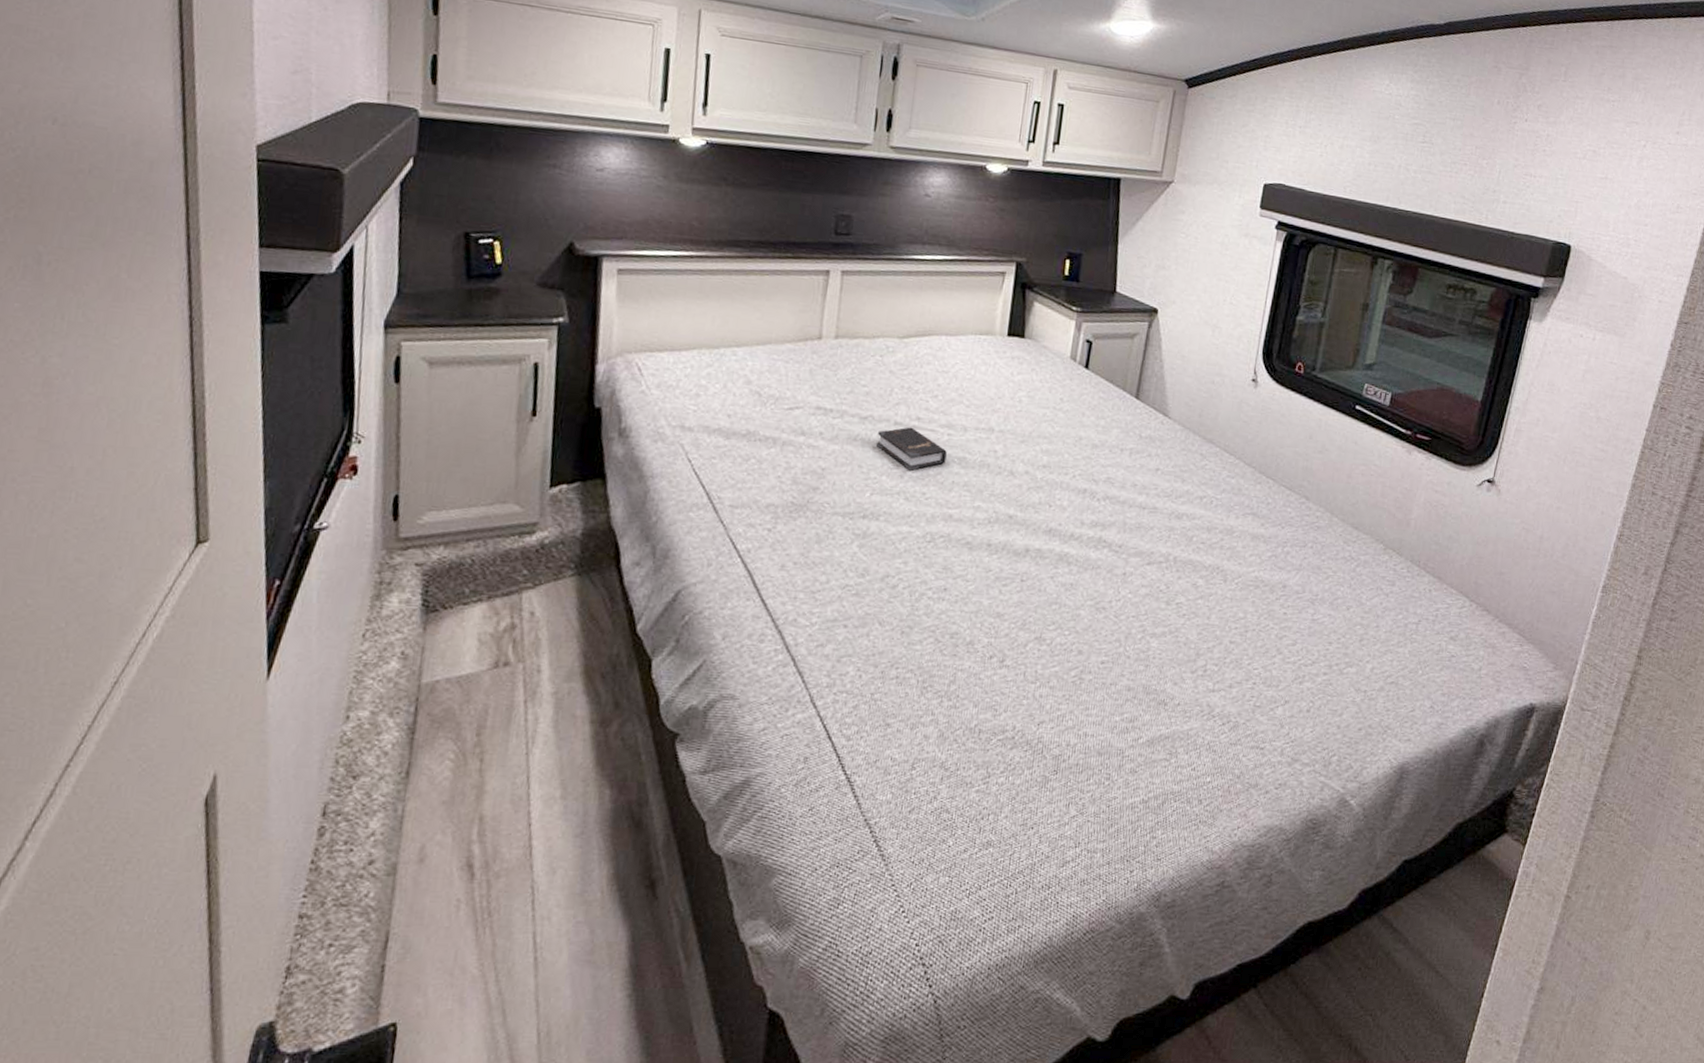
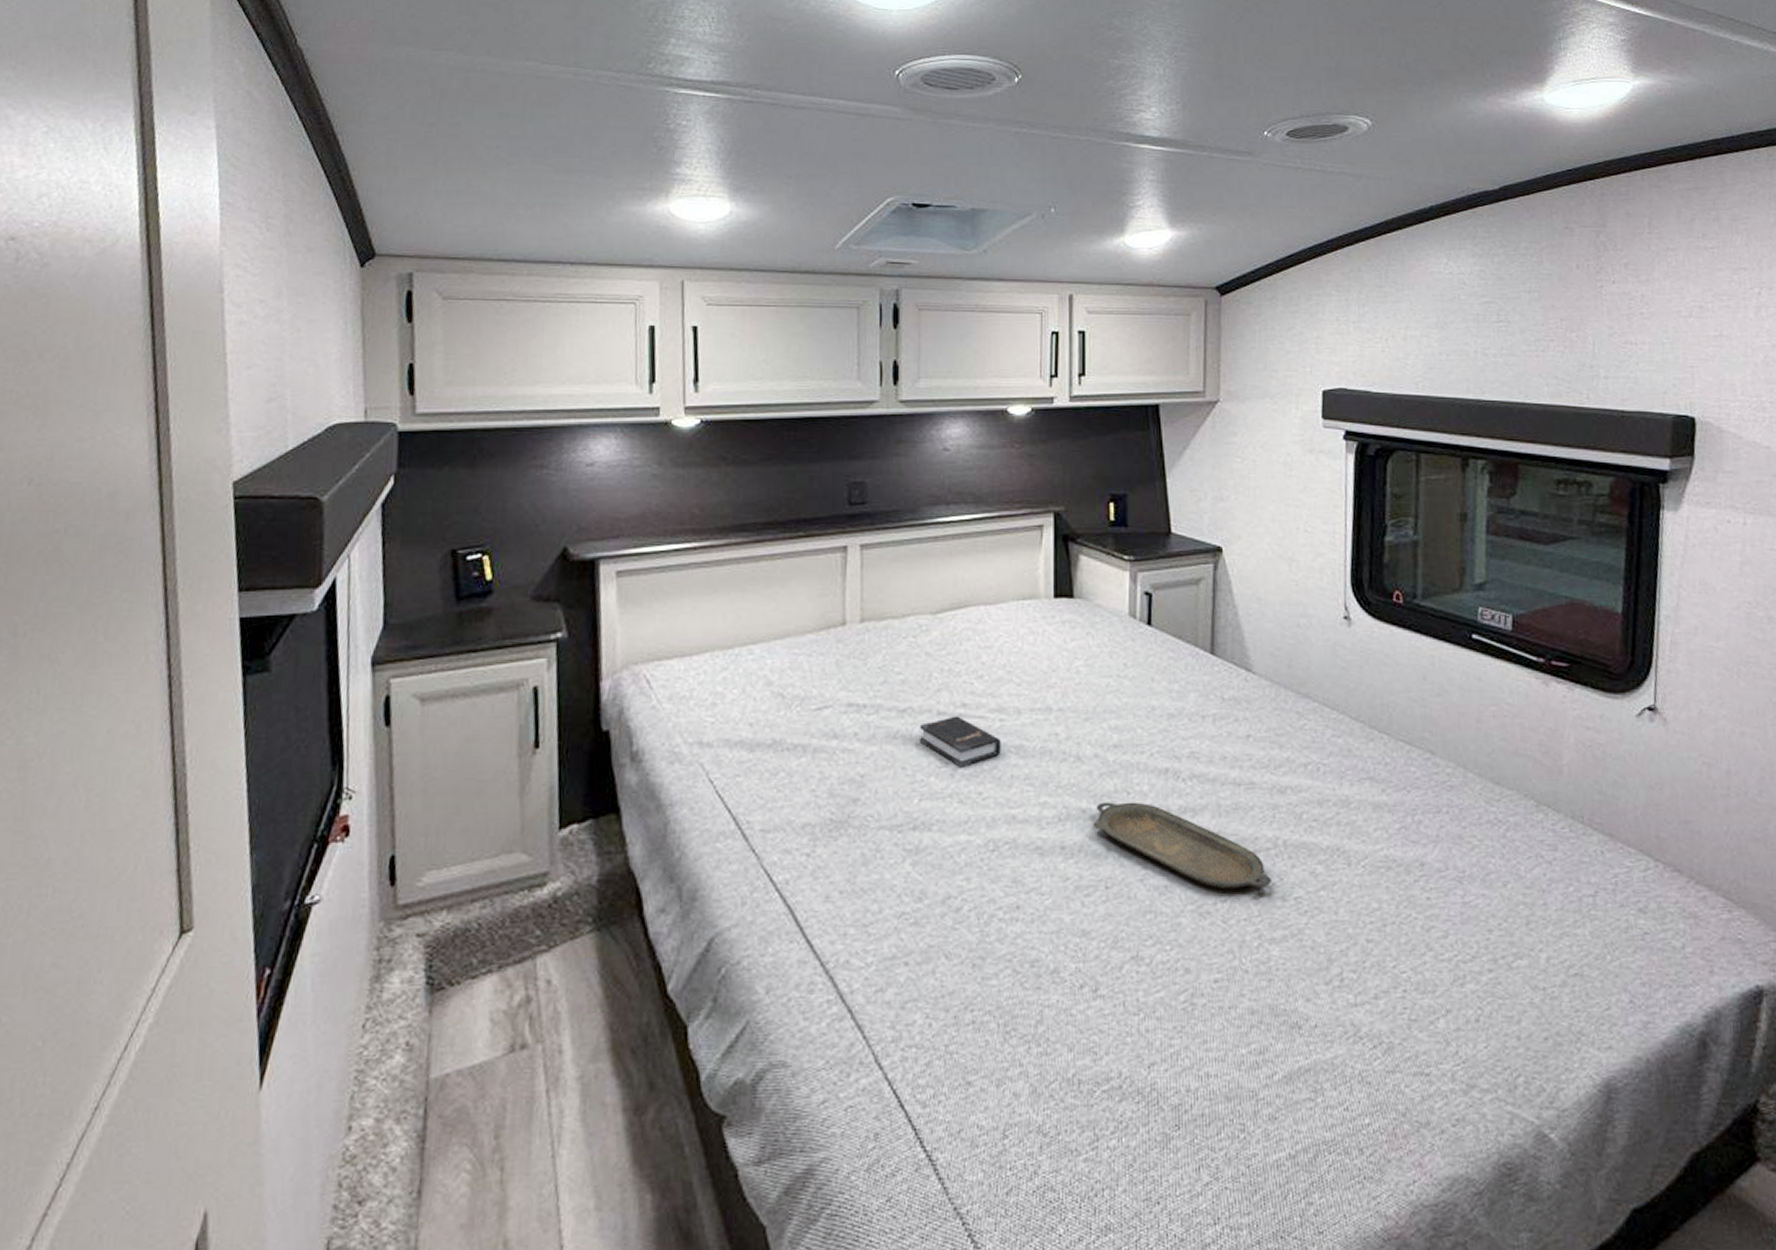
serving tray: none [1017,511,1159,593] -> present [1093,802,1271,890]

